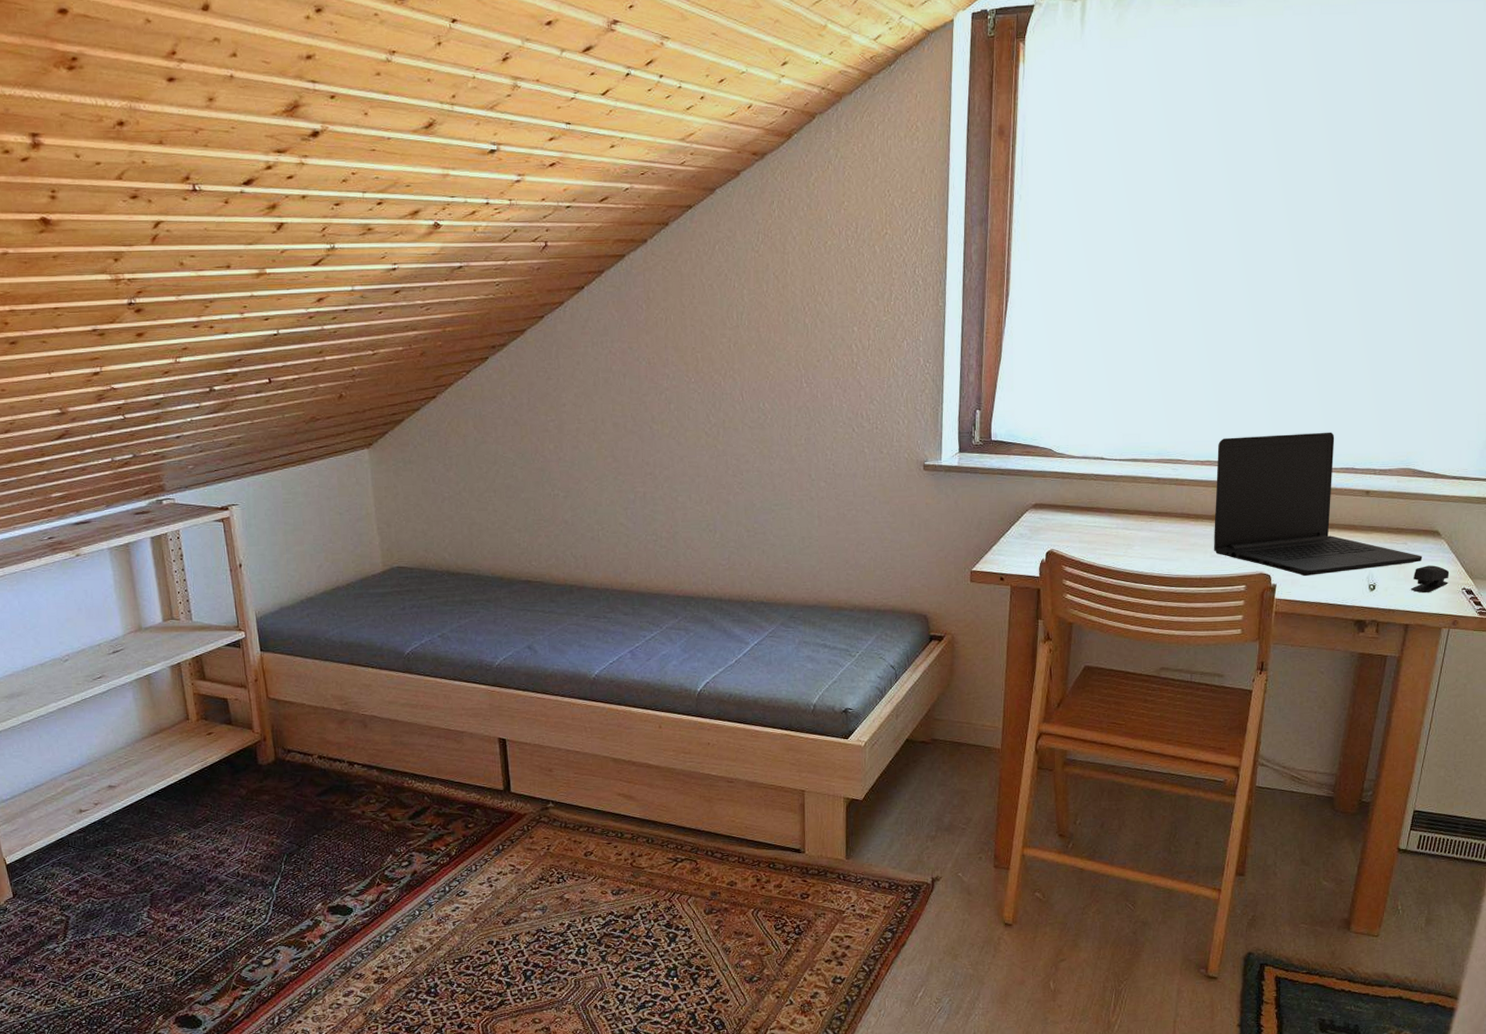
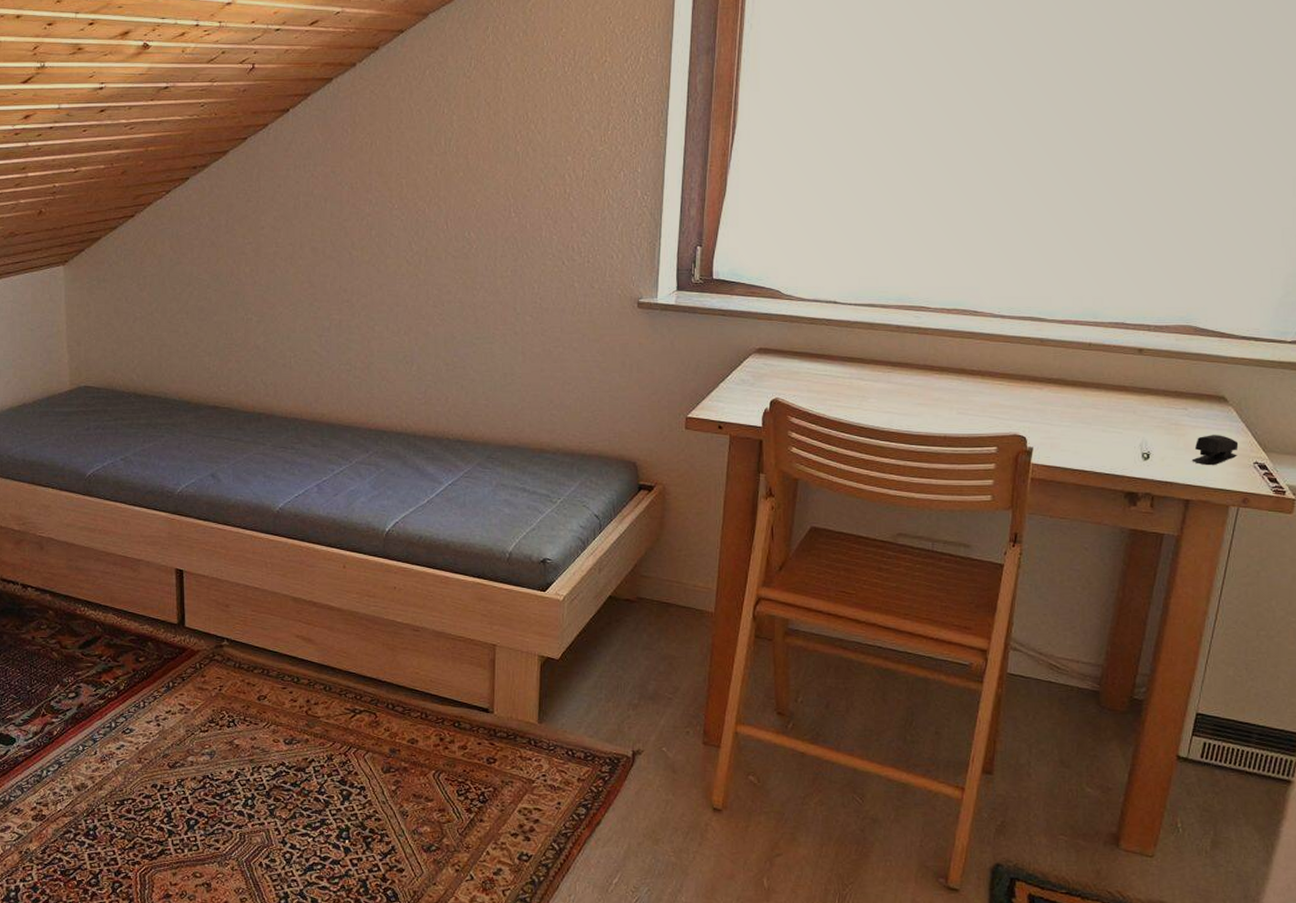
laptop: present [1213,432,1423,576] -> none [960,282,1206,440]

